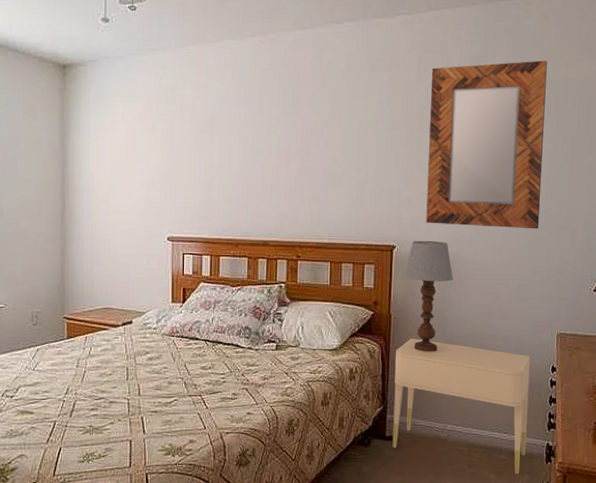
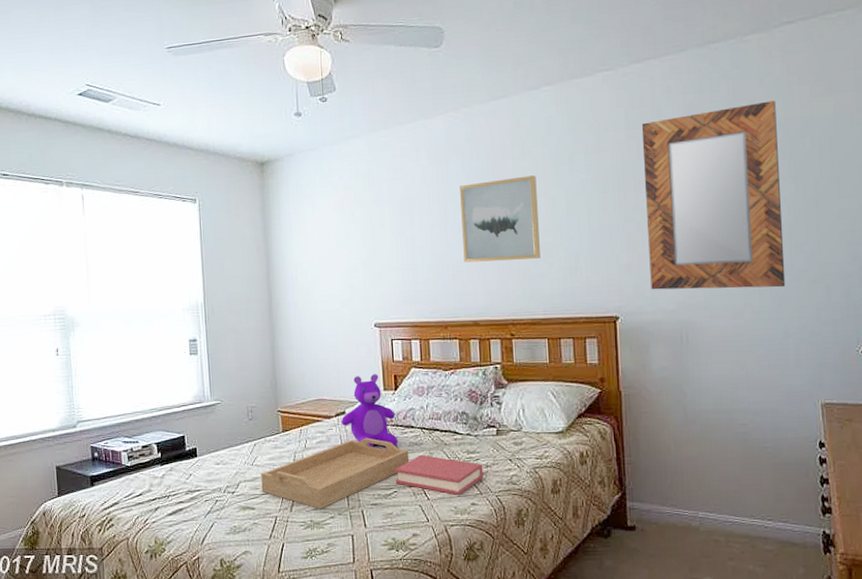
serving tray: none [42,347,192,415] -> present [261,437,410,510]
teddy bear: none [128,286,183,357] -> present [341,374,399,447]
hardback book: none [177,365,261,404] -> present [395,454,484,495]
wall art: none [259,106,333,186] -> present [460,175,540,263]
nightstand: present [392,338,531,475] -> none [629,416,797,568]
table lamp: present [404,240,453,352] -> none [631,308,689,431]

